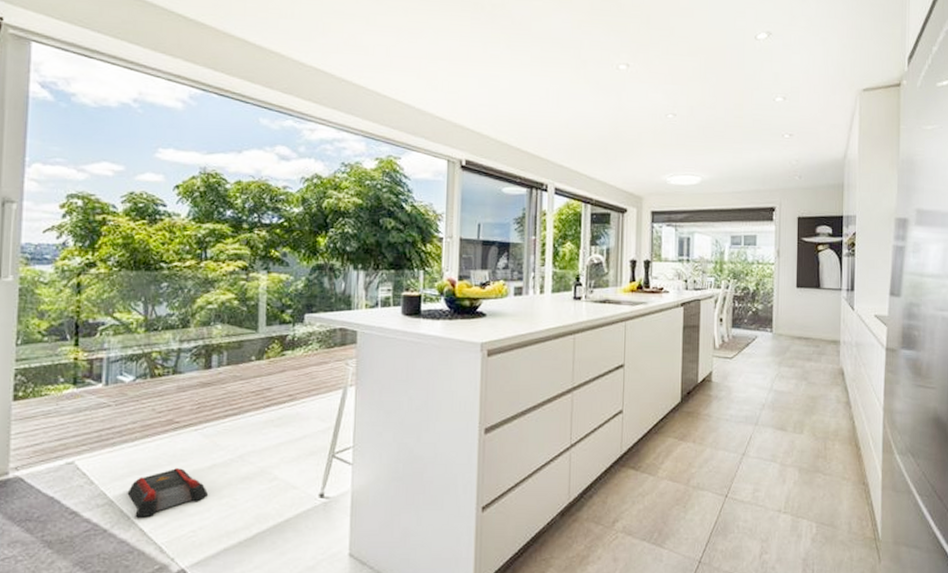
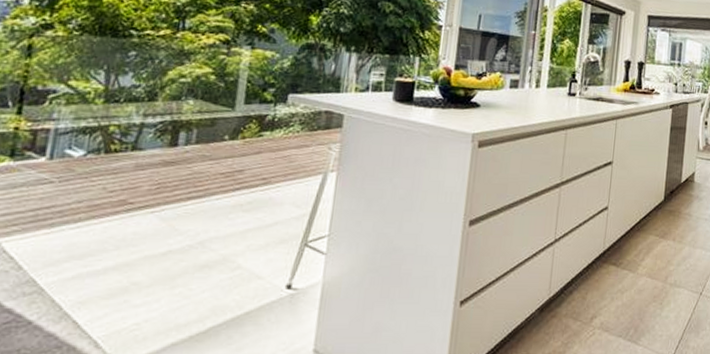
robot vacuum: present [127,468,208,518] -> none [62,254,159,308]

